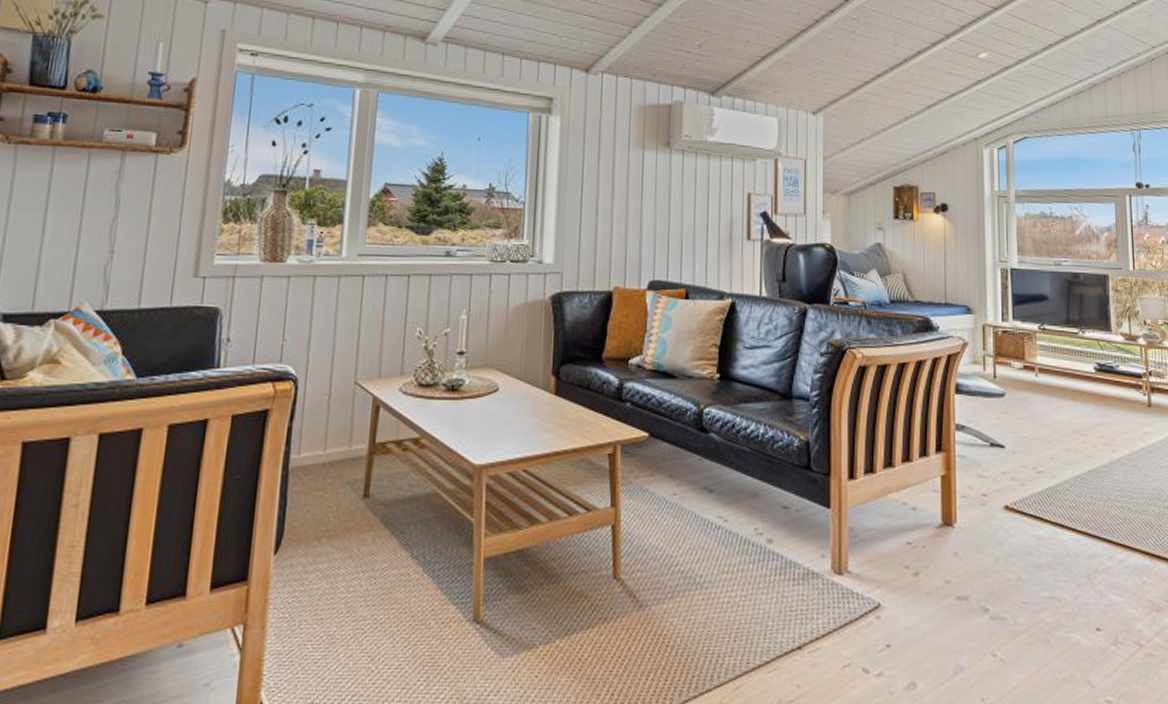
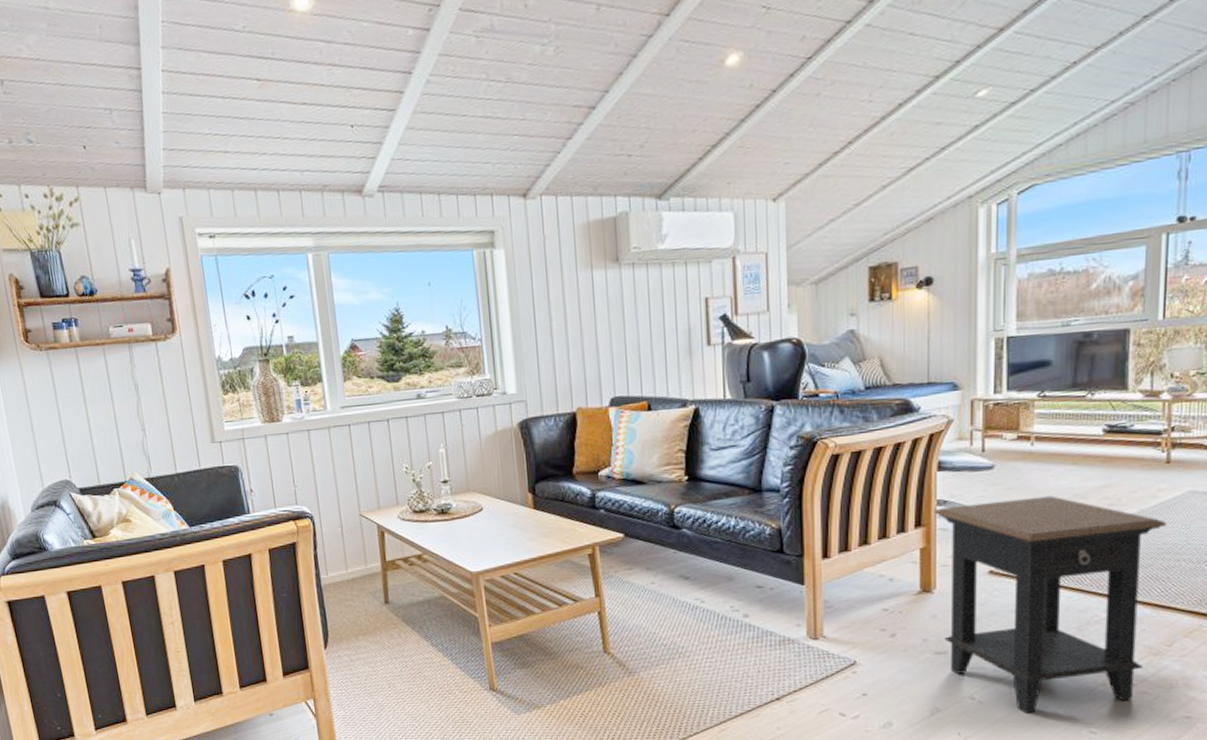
side table: none [953,429,1154,676] -> present [933,496,1166,714]

